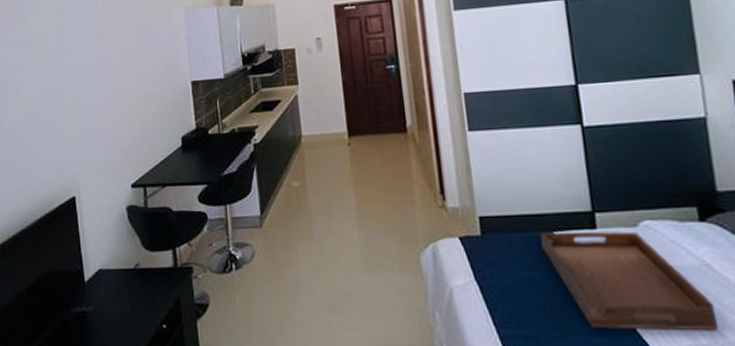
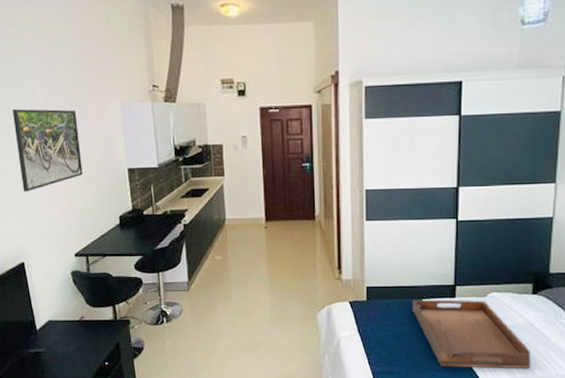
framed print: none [73,20,143,113] -> present [12,108,83,192]

